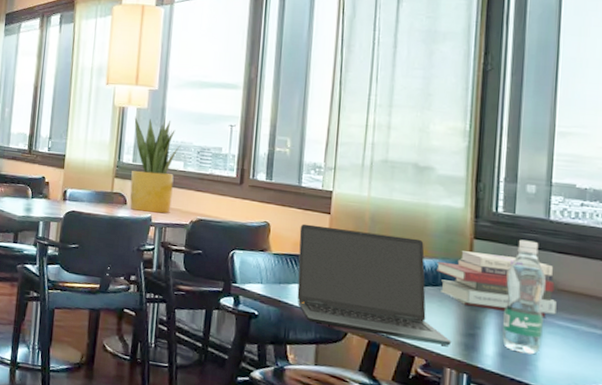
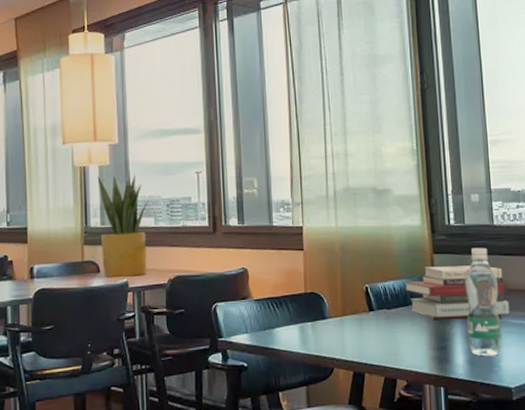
laptop: present [297,223,452,346] -> none [276,262,427,364]

